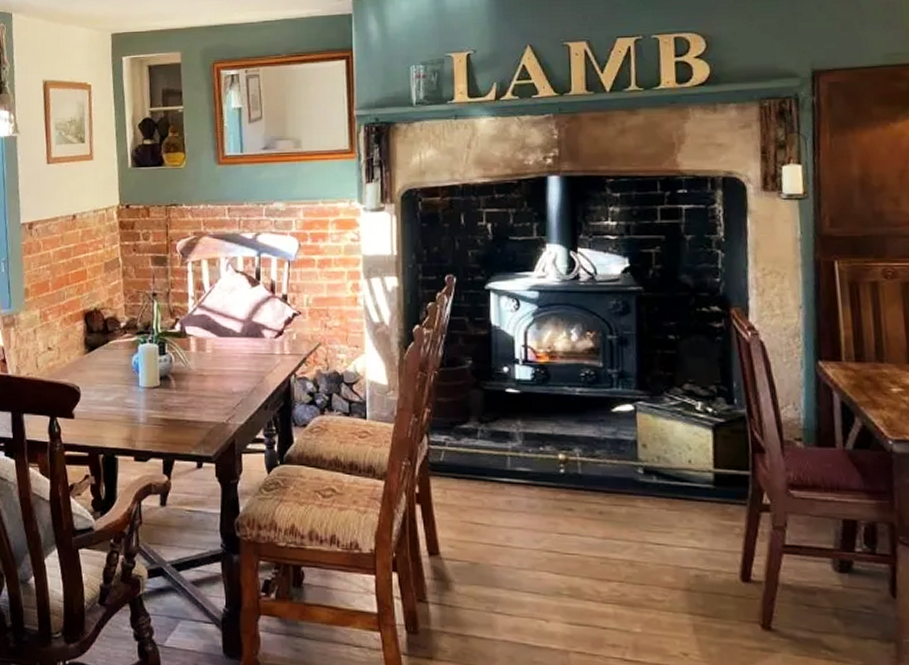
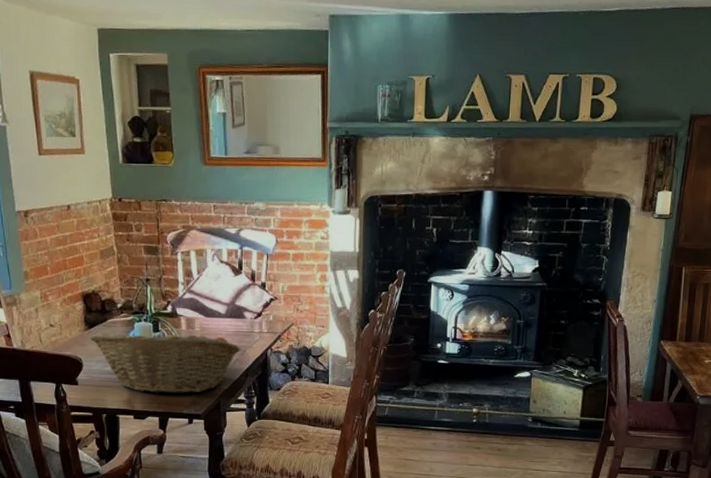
fruit basket: none [89,351,259,431] -> present [89,328,241,394]

